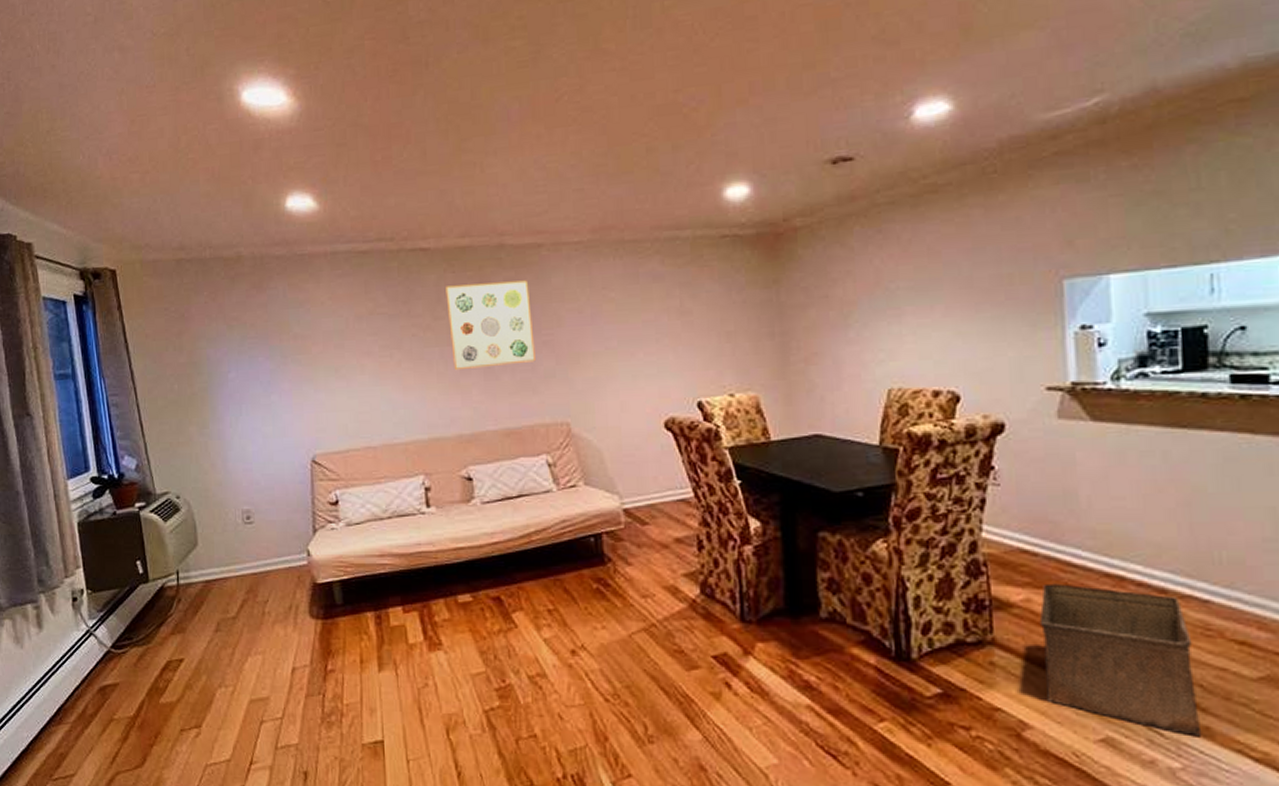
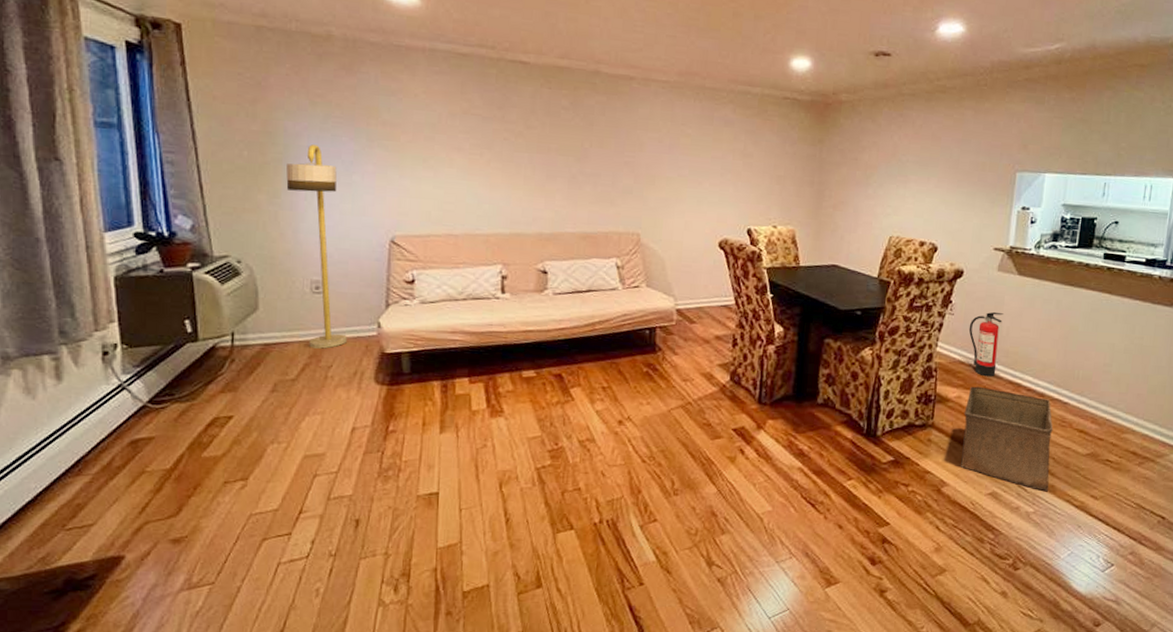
floor lamp: none [212,369,280,583] -> present [286,144,347,349]
wall art: present [446,280,536,371] -> none [540,99,618,178]
fire extinguisher: none [1026,475,1081,569] -> present [968,311,1003,377]

